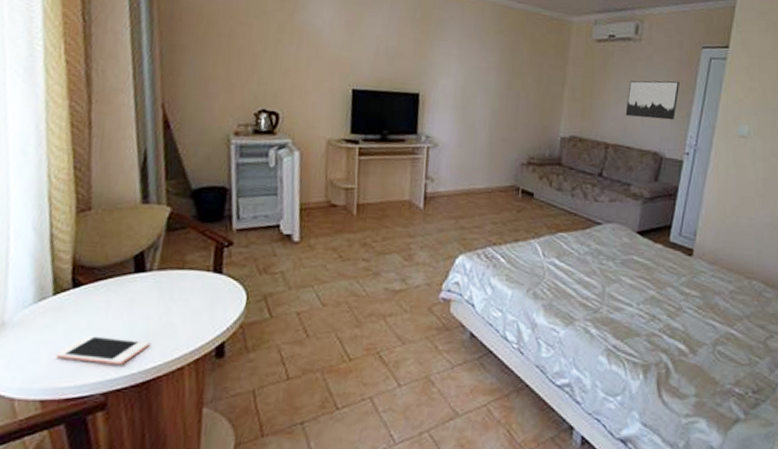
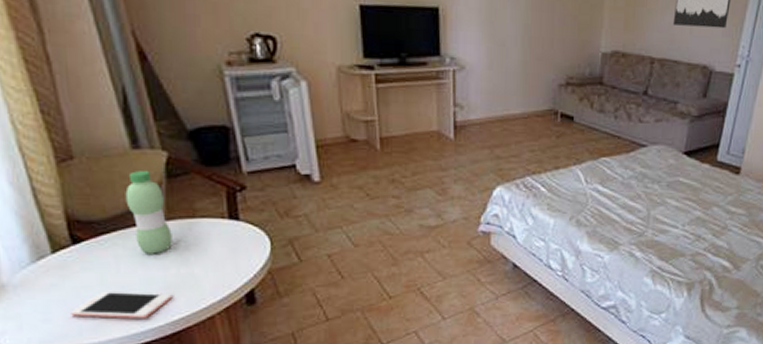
water bottle: none [127,223,161,302] -> present [125,171,172,254]

